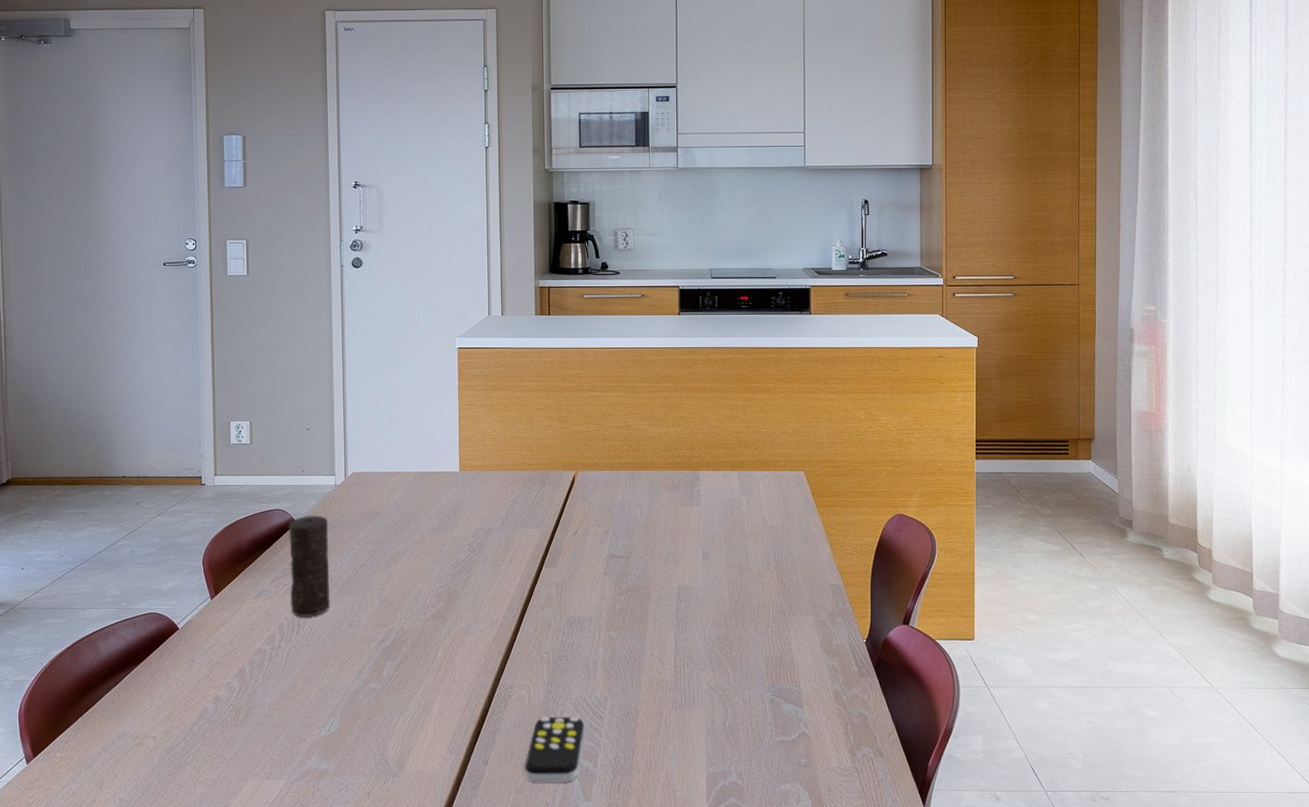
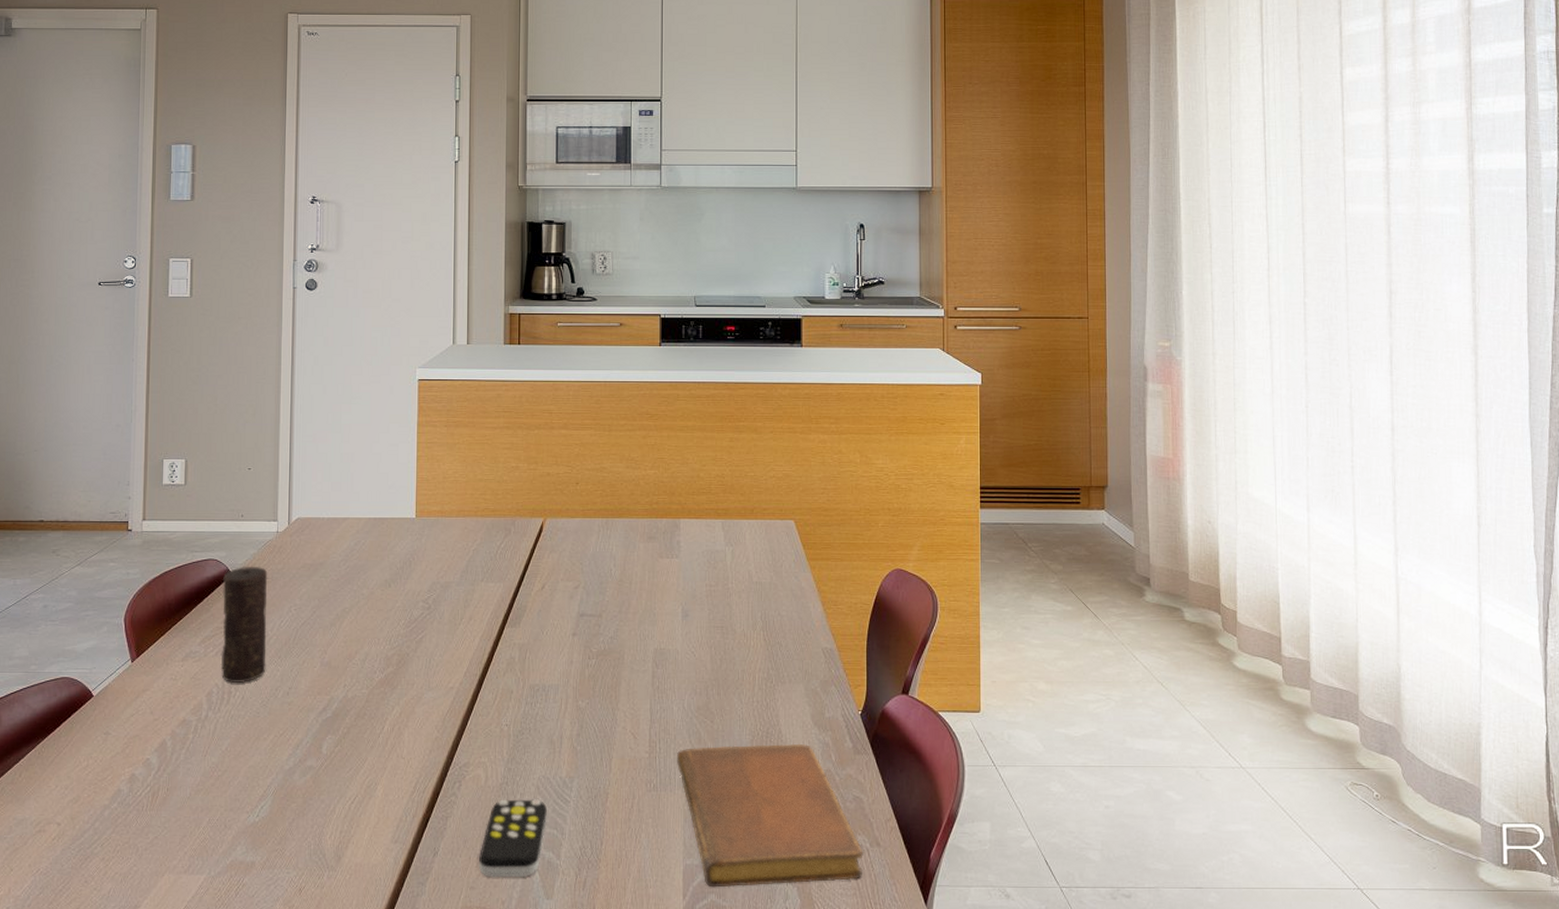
notebook: none [700,667,868,791] -> present [677,743,863,888]

